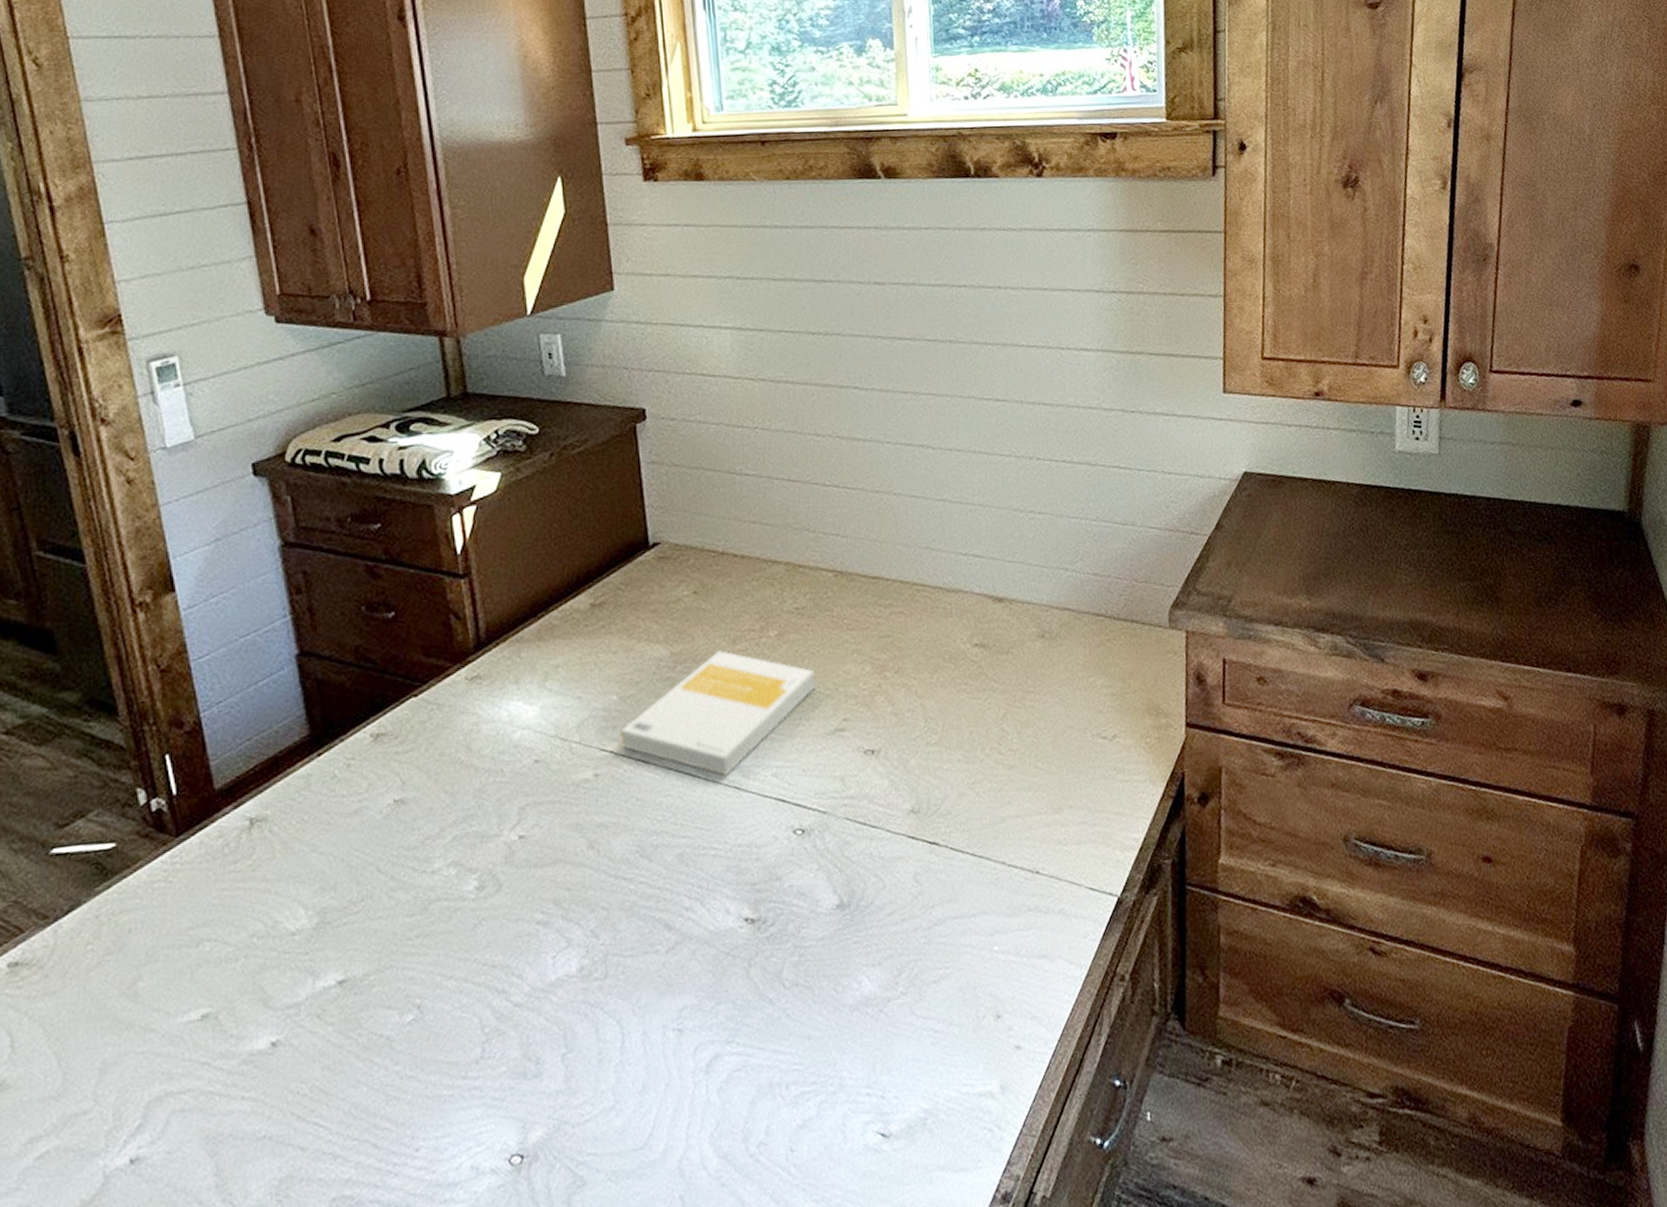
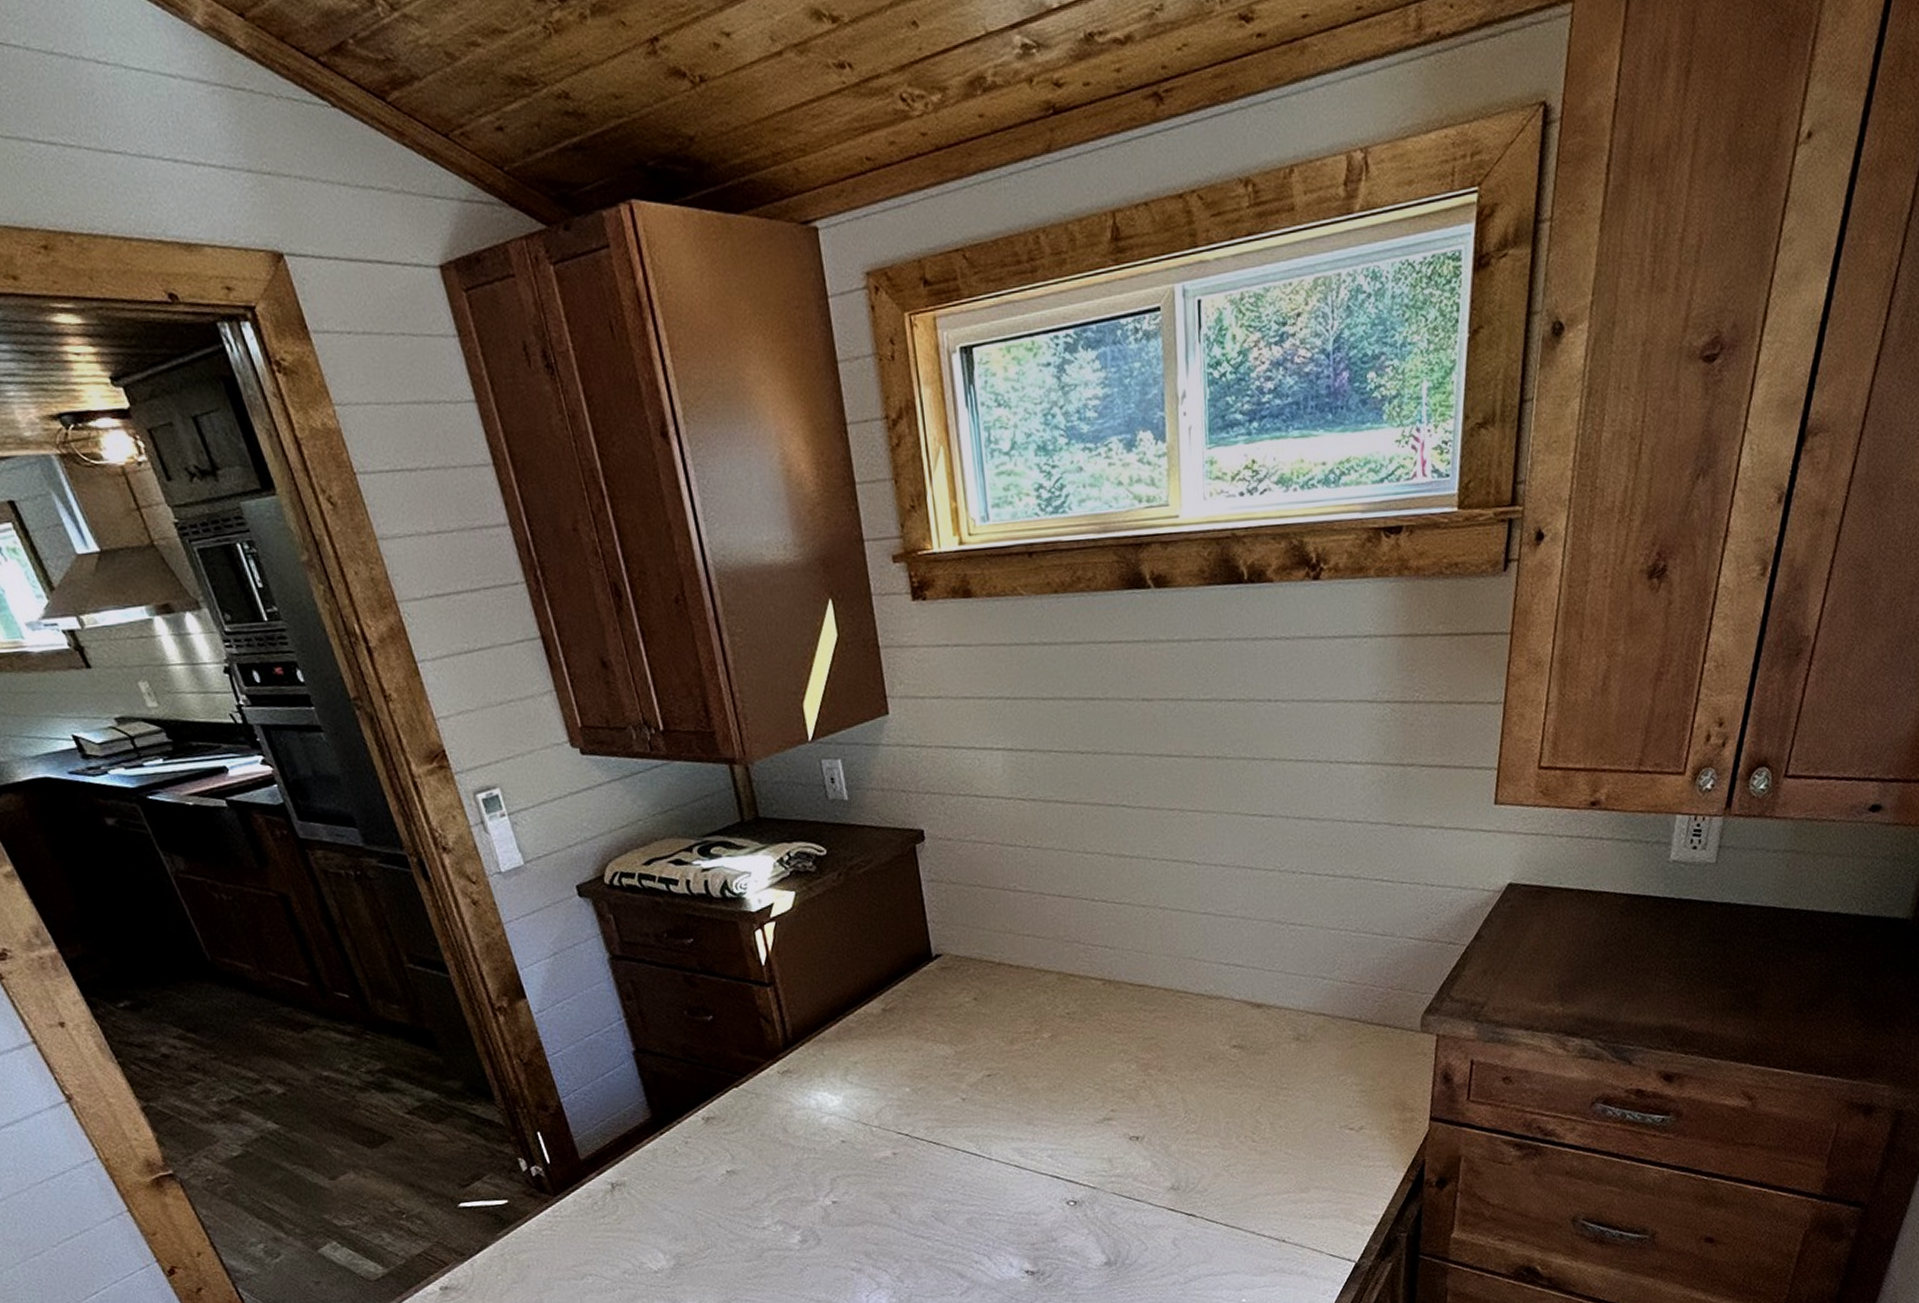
book: present [621,650,816,776] -> none [914,1050,1086,1156]

